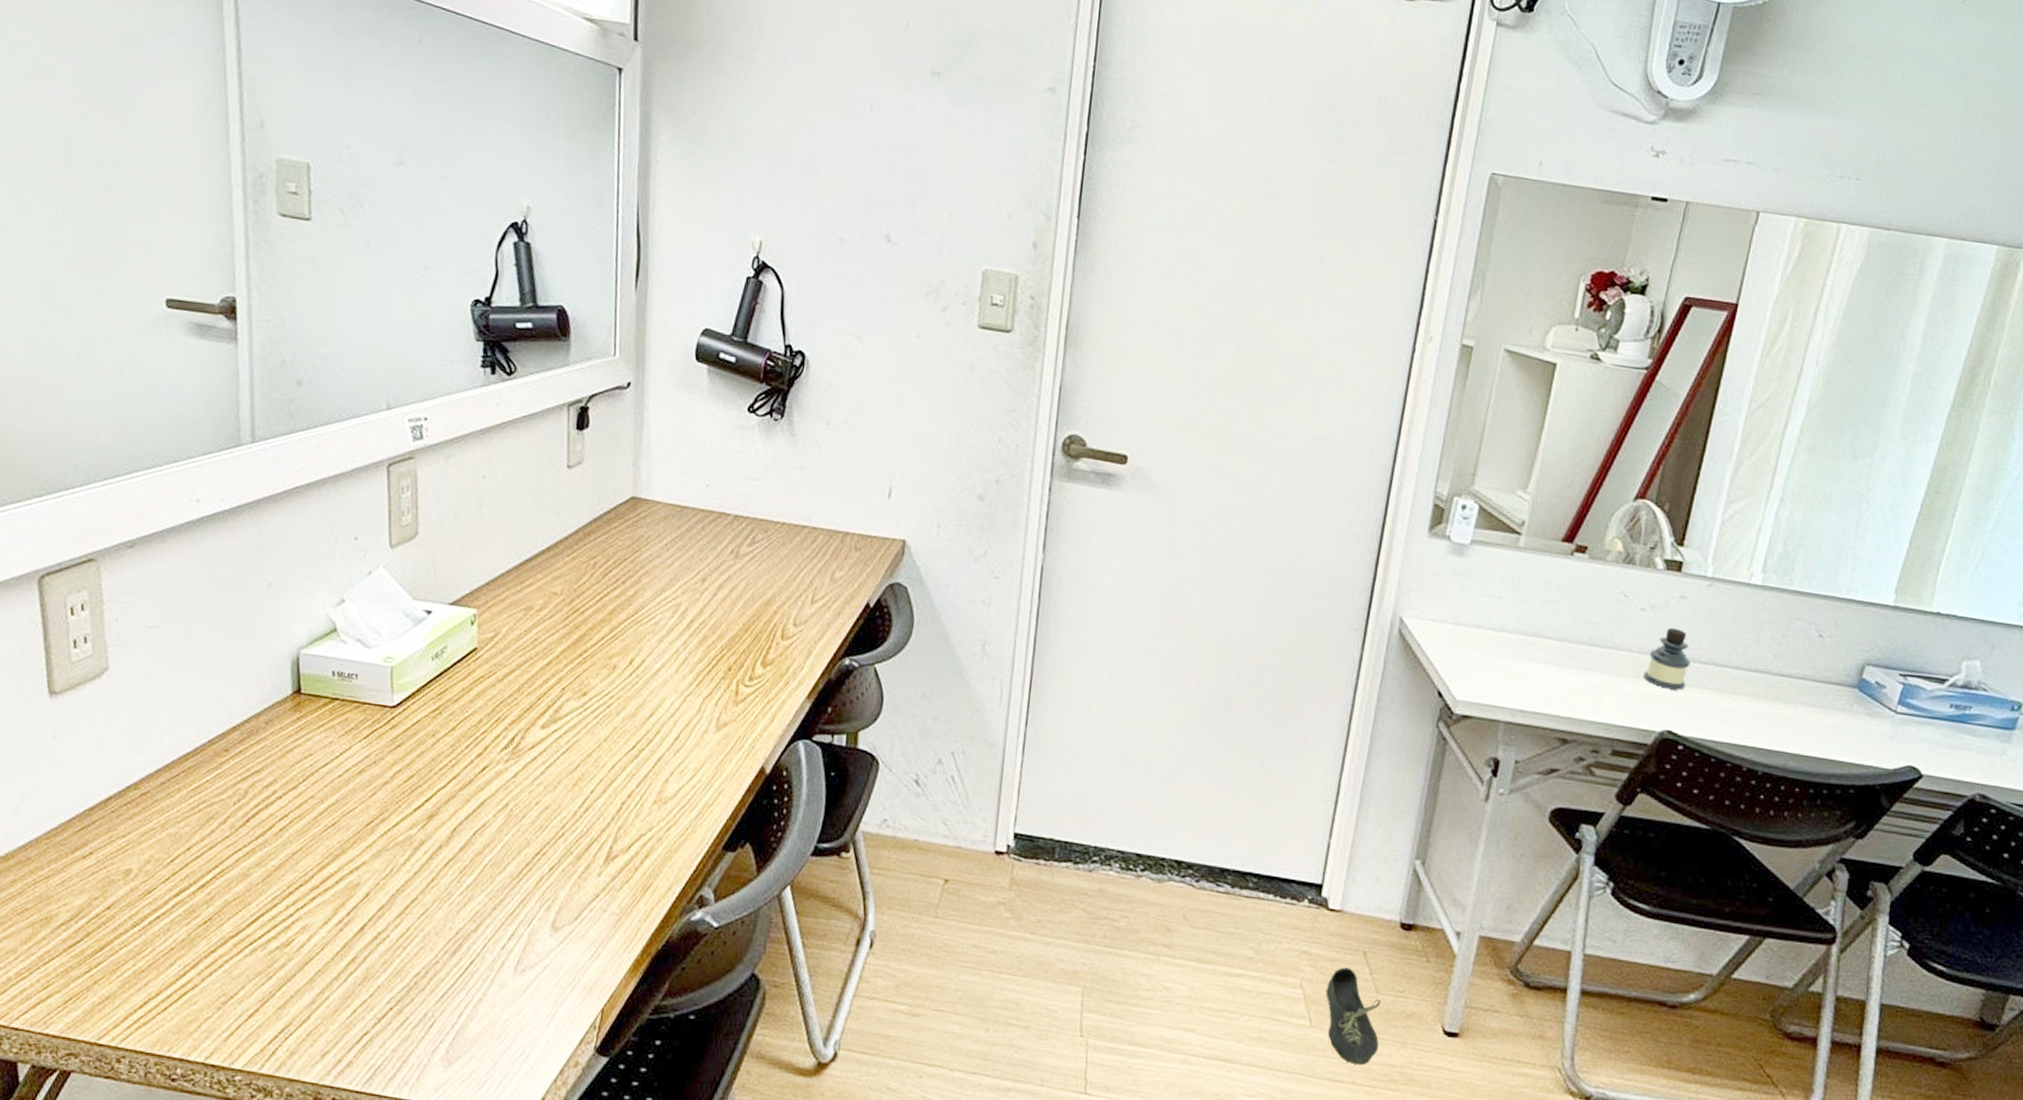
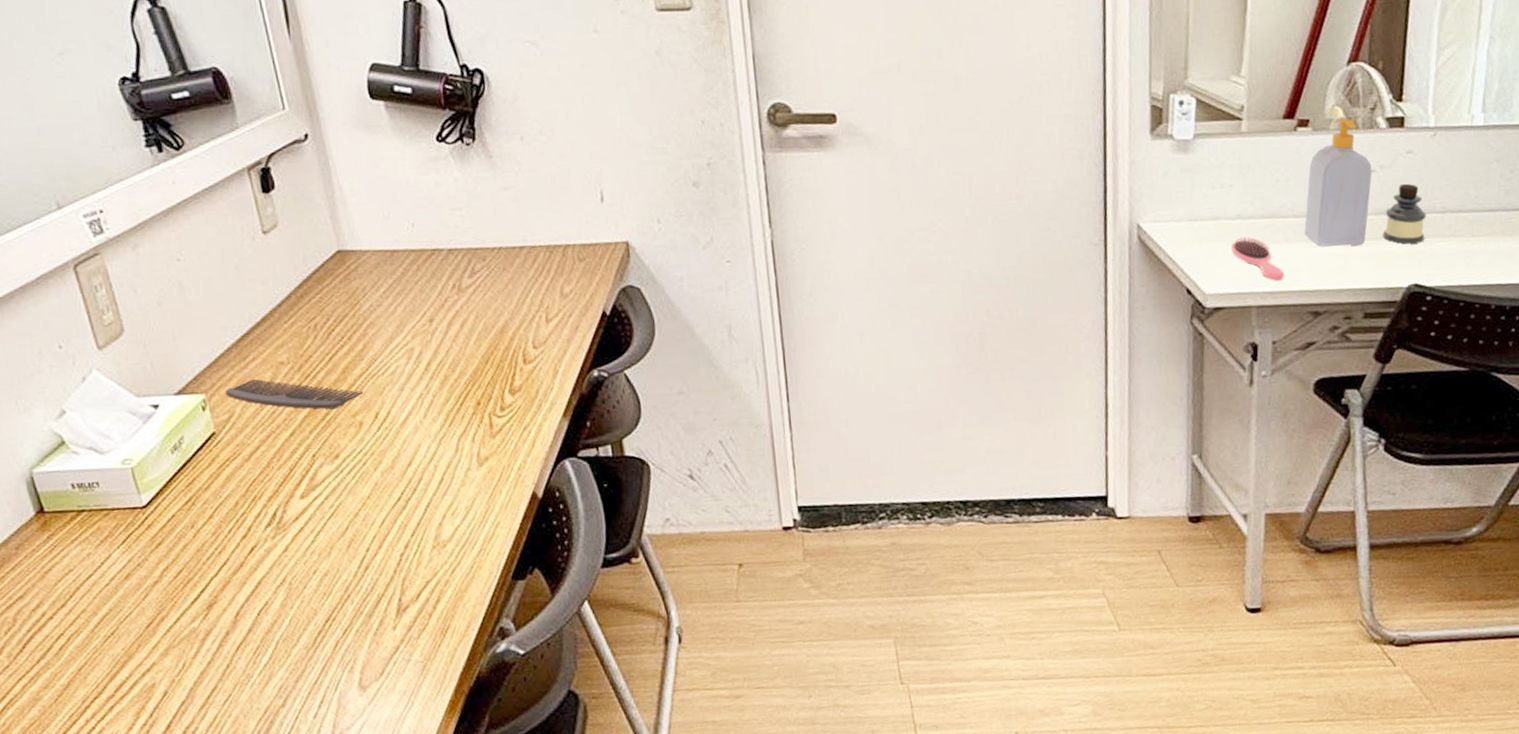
comb: none [496,603,625,647] -> present [226,378,364,409]
shoe: present [1326,967,1381,1066] -> none [1128,568,1188,657]
hairbrush: none [1488,650,1539,702] -> present [1230,237,1285,282]
soap bottle: none [1565,552,1643,681] -> present [1304,118,1372,247]

